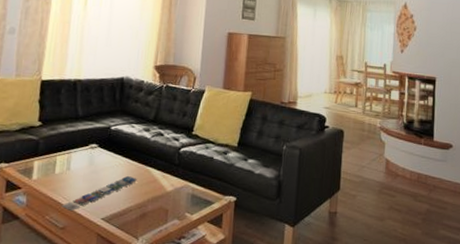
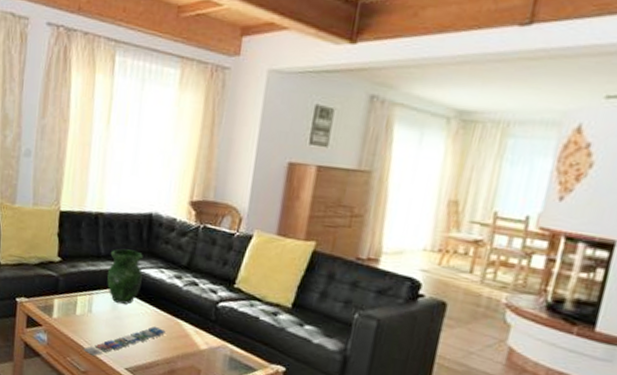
vase: none [84,109,116,159] -> present [107,248,143,304]

